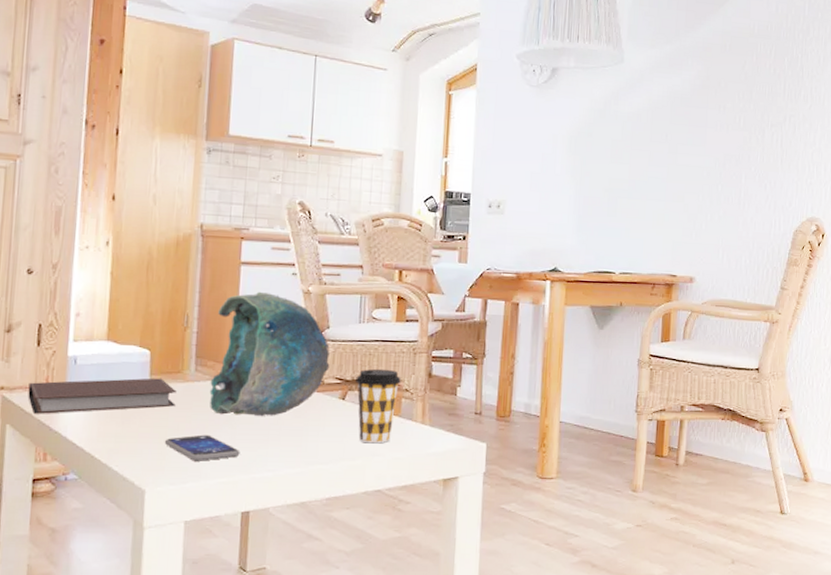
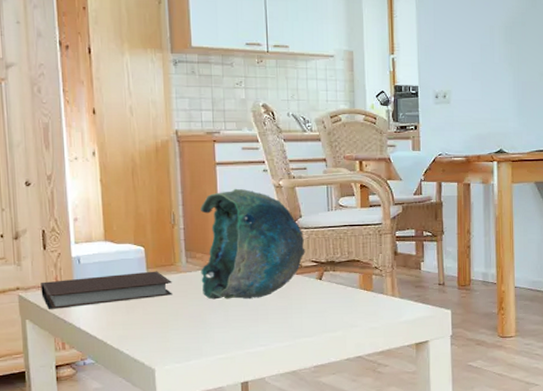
smartphone: present [164,434,240,461] -> none [166,318,234,342]
coffee cup: present [356,368,401,444] -> none [330,250,370,317]

